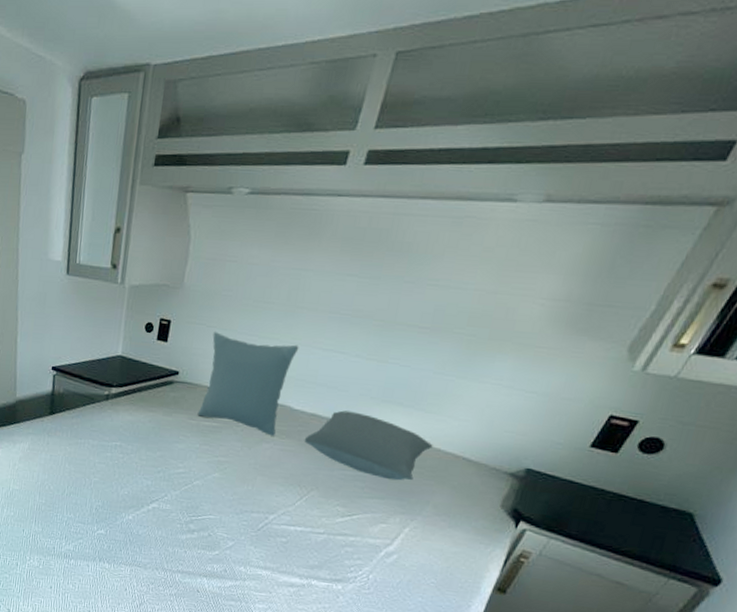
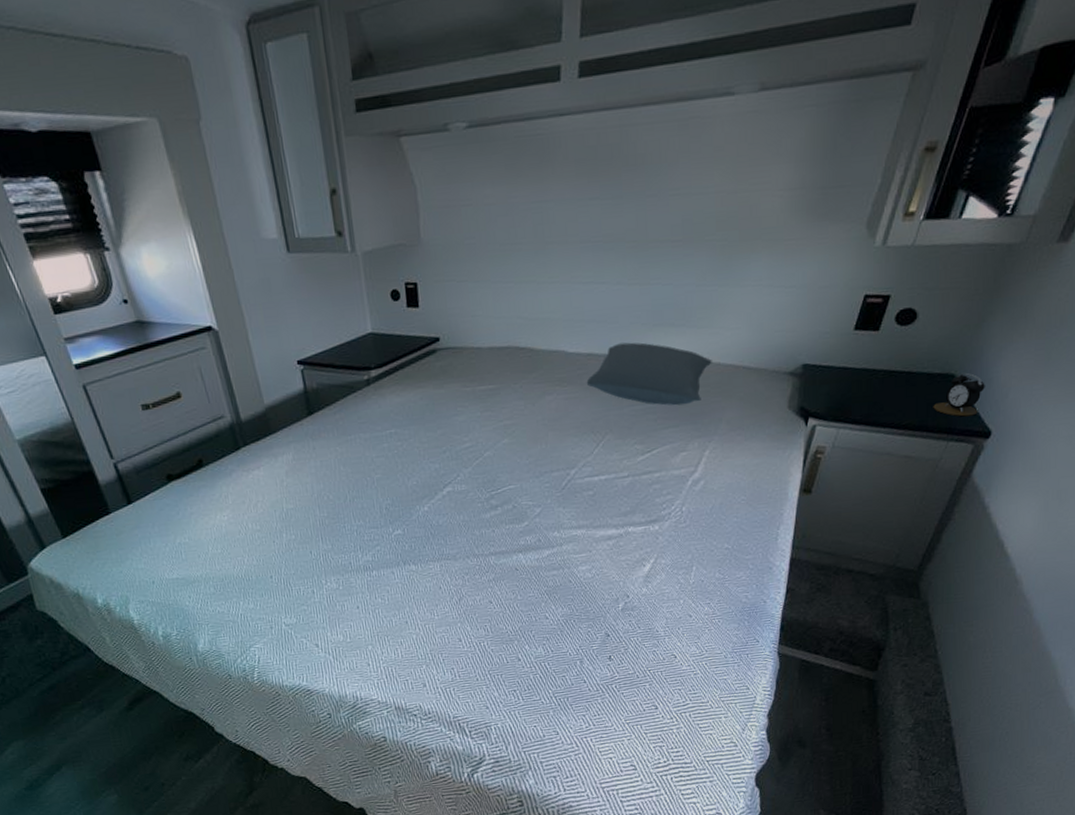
pillow: present [197,332,299,436] -> none [466,283,559,387]
alarm clock: none [660,514,726,560] -> present [933,372,985,417]

